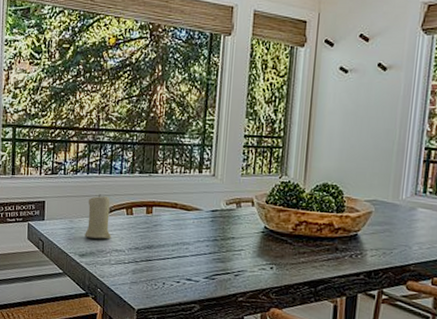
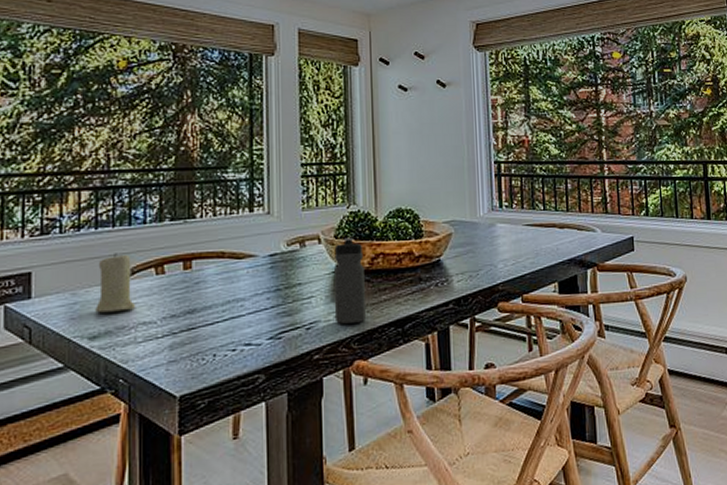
water bottle: none [258,203,289,278] -> present [333,237,366,324]

